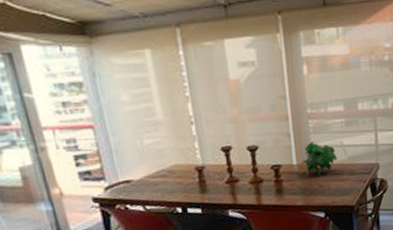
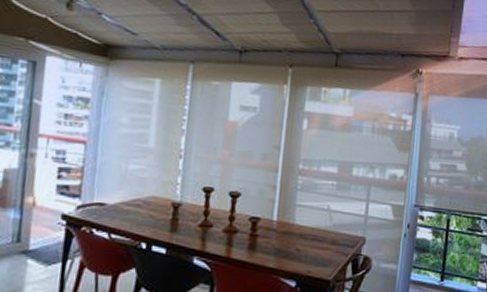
plant: present [301,141,337,175] -> none [281,199,321,237]

